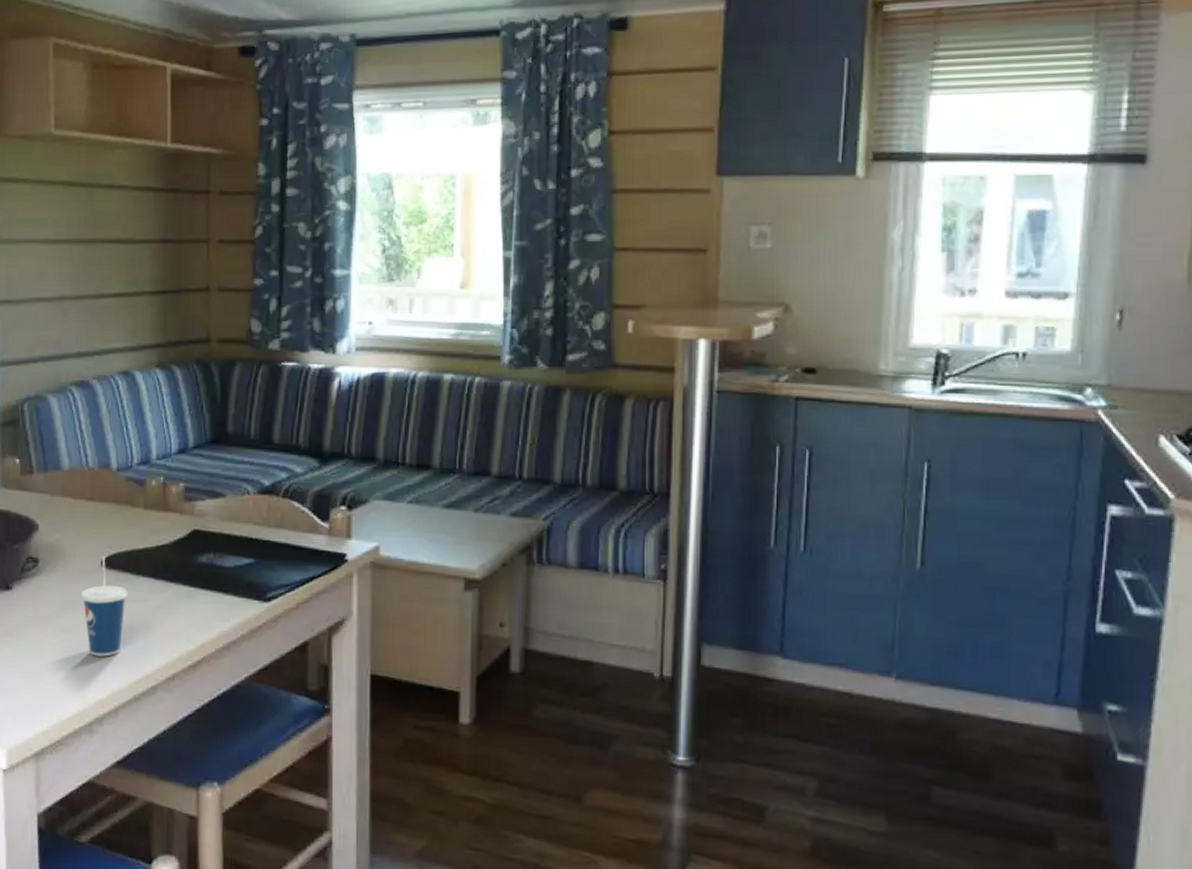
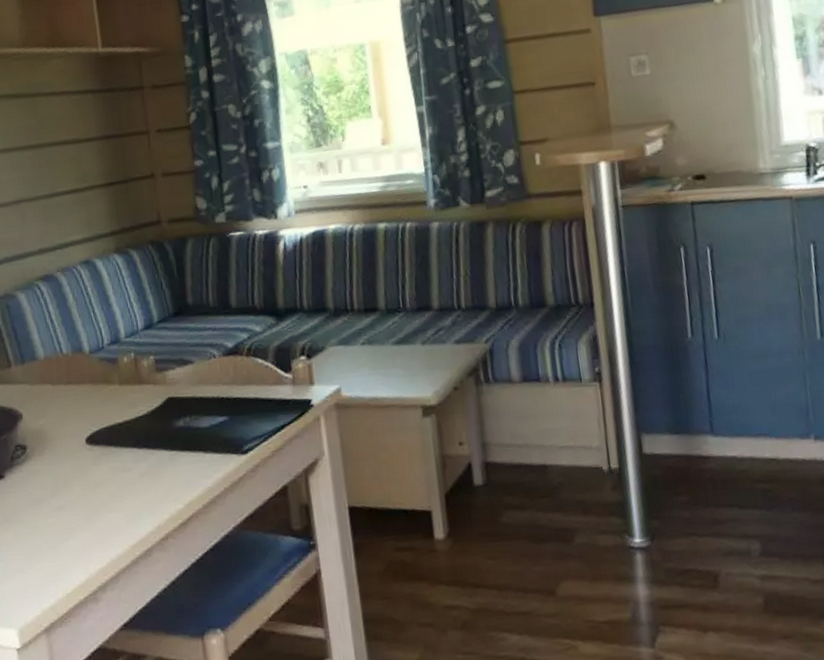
cup: present [80,555,128,657] -> none [70,433,115,529]

